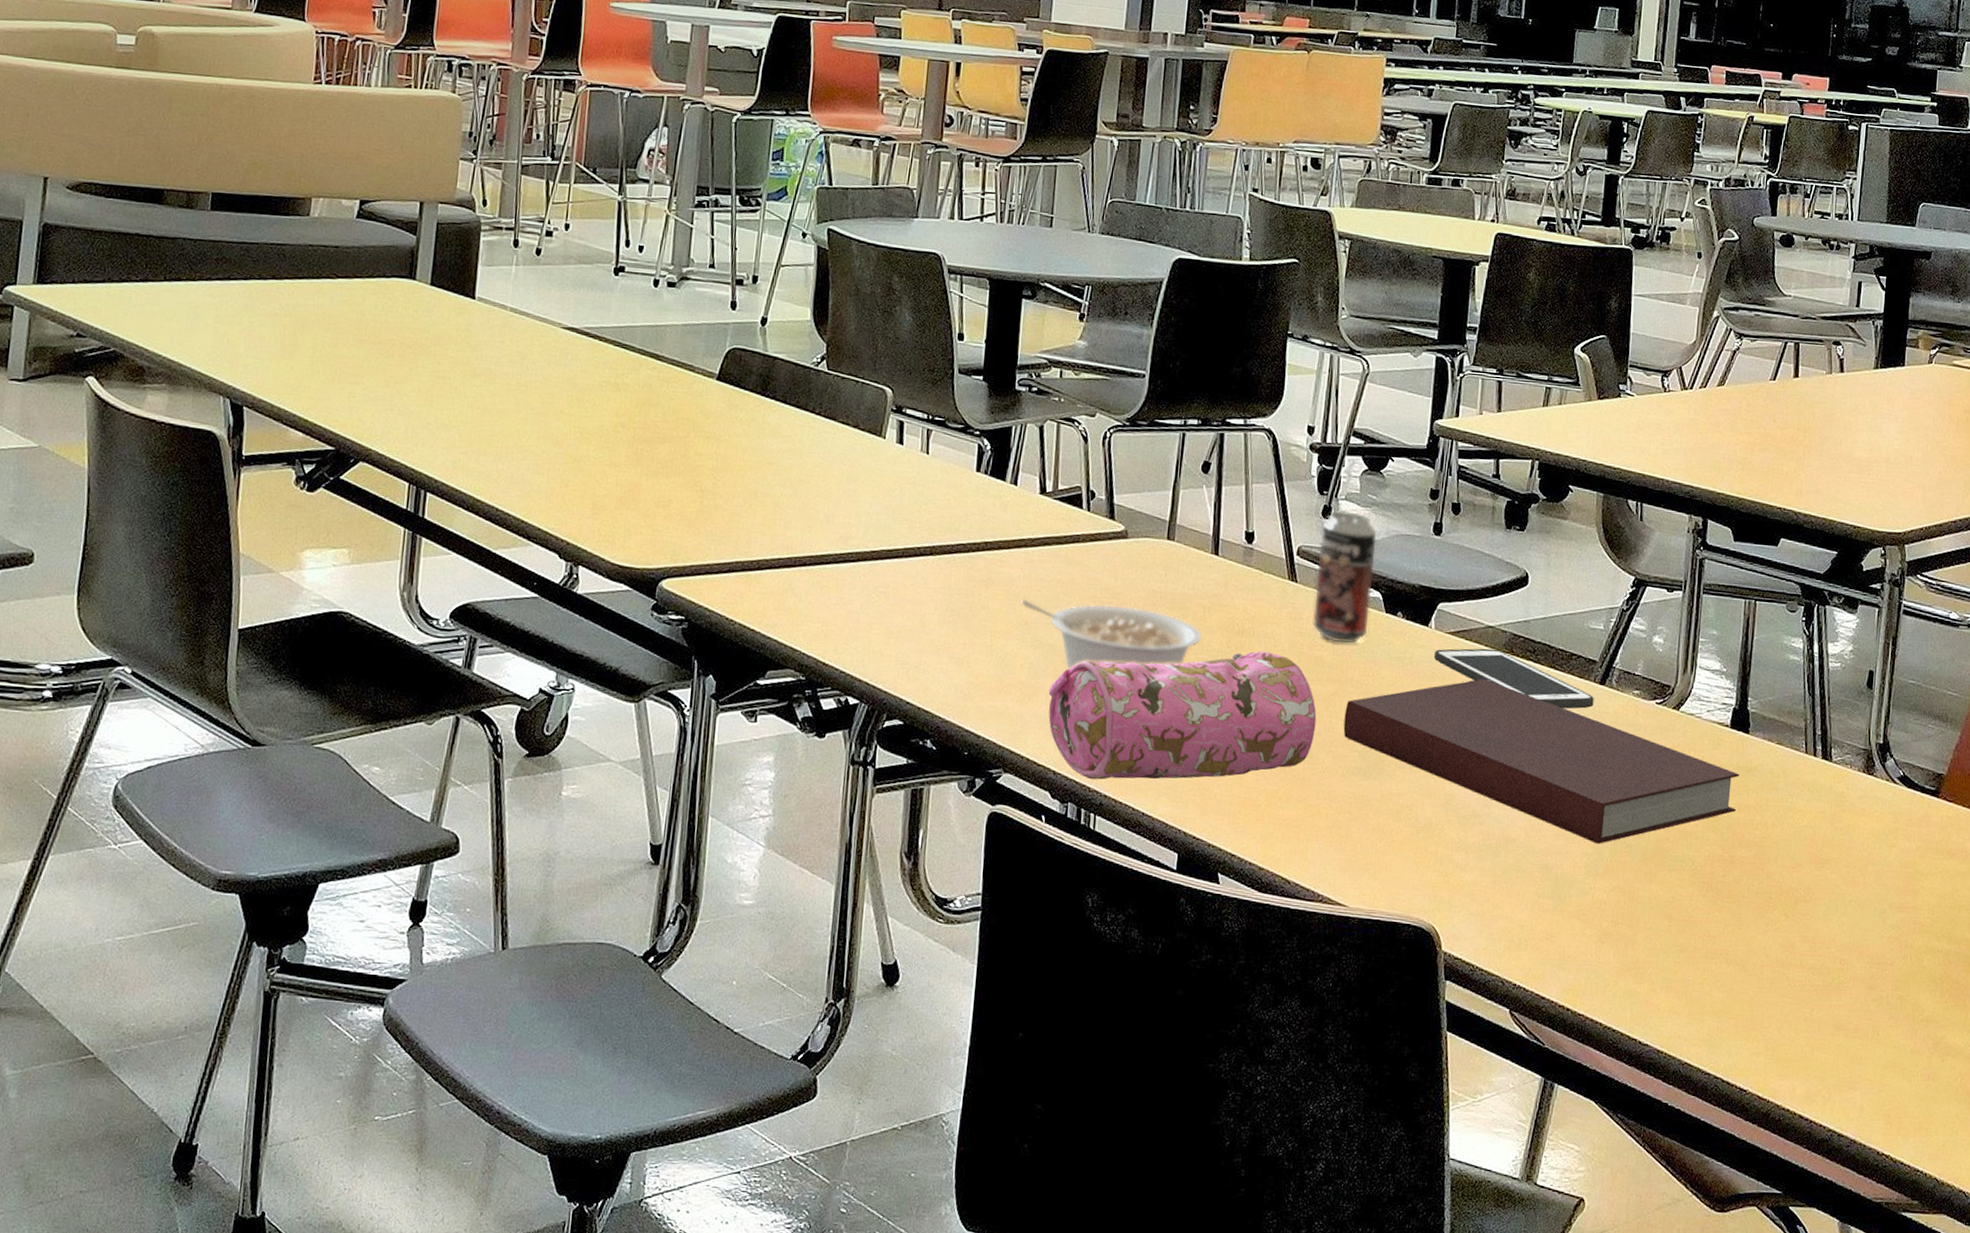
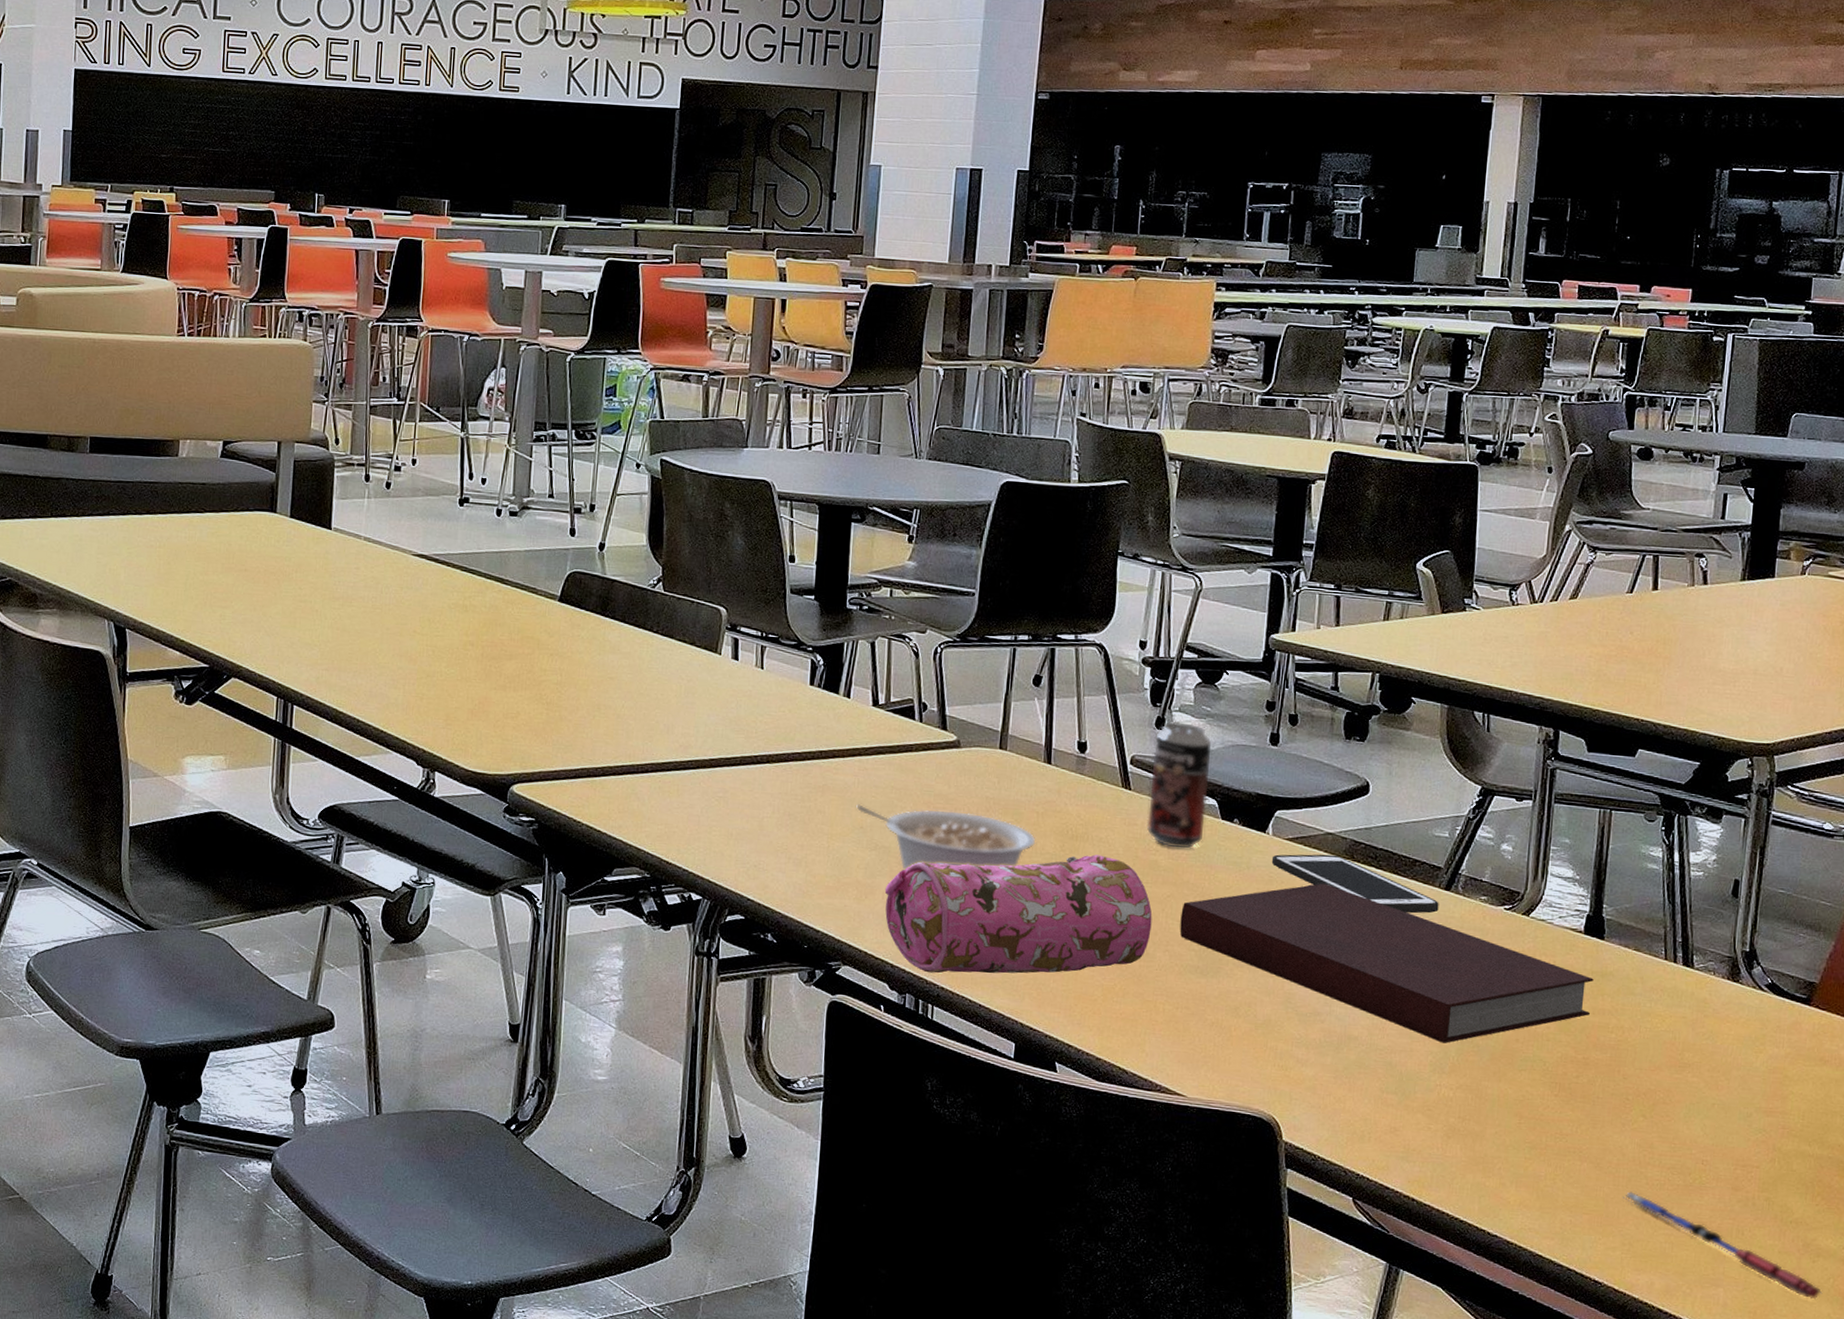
pen: none [1766,994,1951,1100] -> present [1622,1191,1823,1300]

